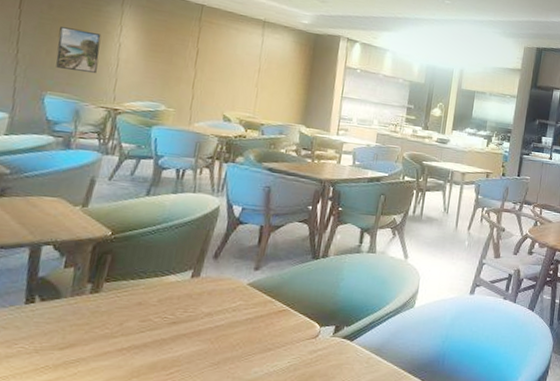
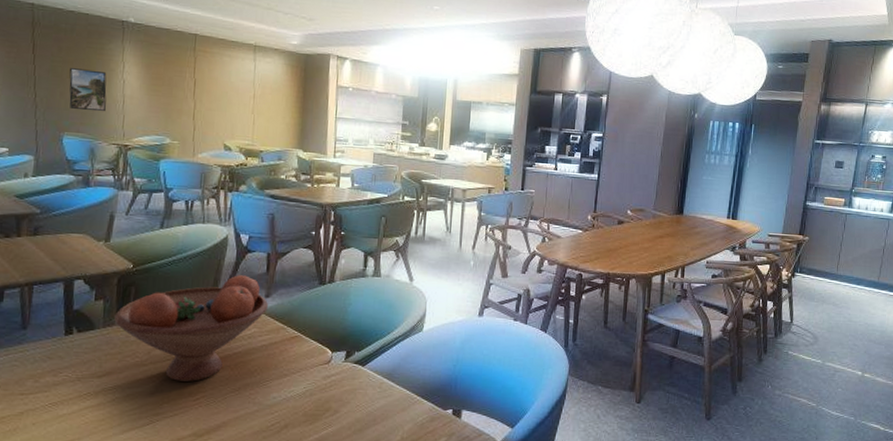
fruit bowl: none [84,246,257,355] -> present [114,275,268,382]

